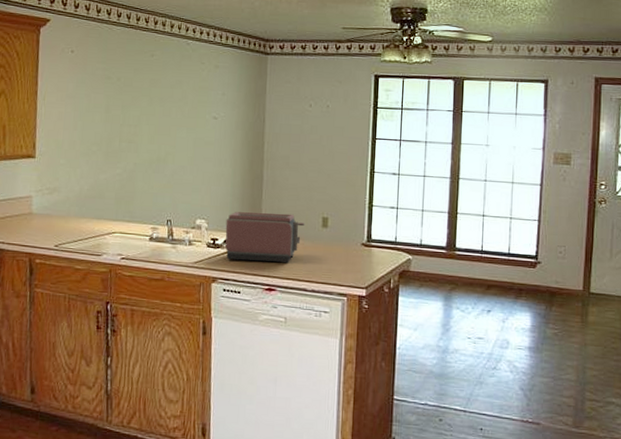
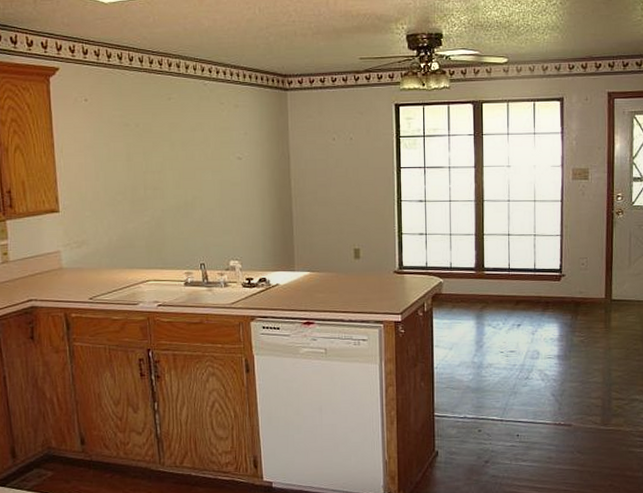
toaster: present [225,212,305,263] -> none [259,248,338,298]

